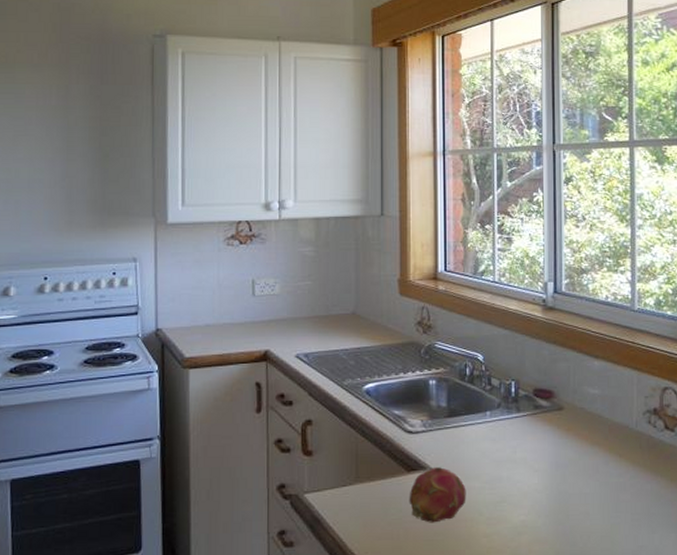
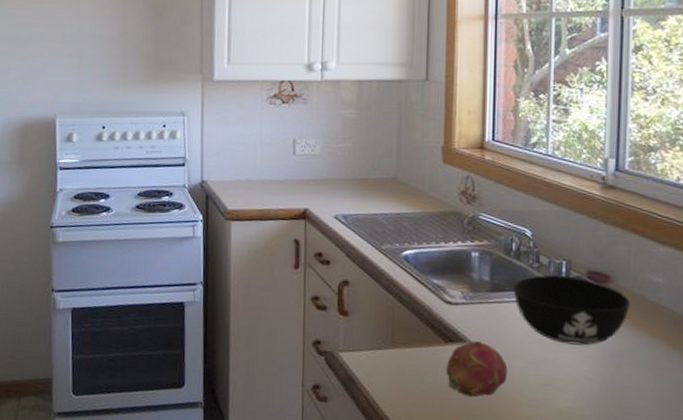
bowl: none [468,395,571,460] -> present [513,274,630,346]

